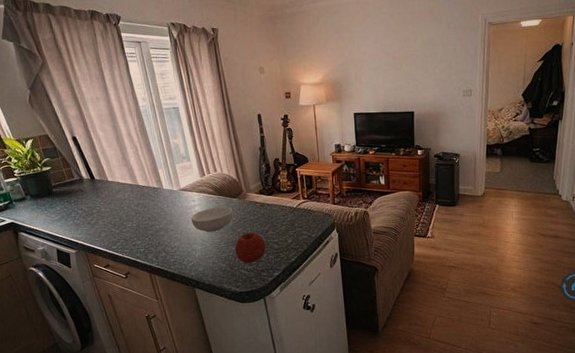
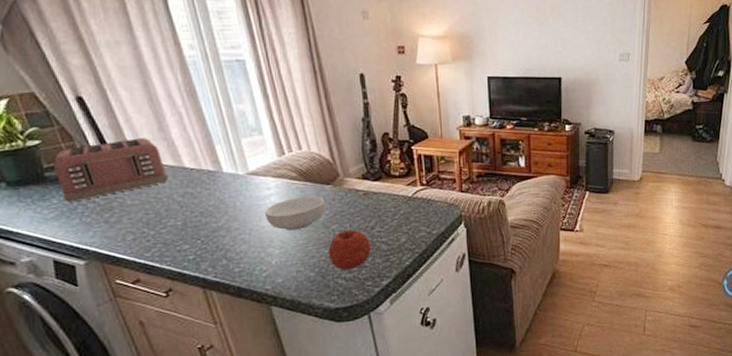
toaster: none [57,165,128,209] -> present [52,138,169,202]

